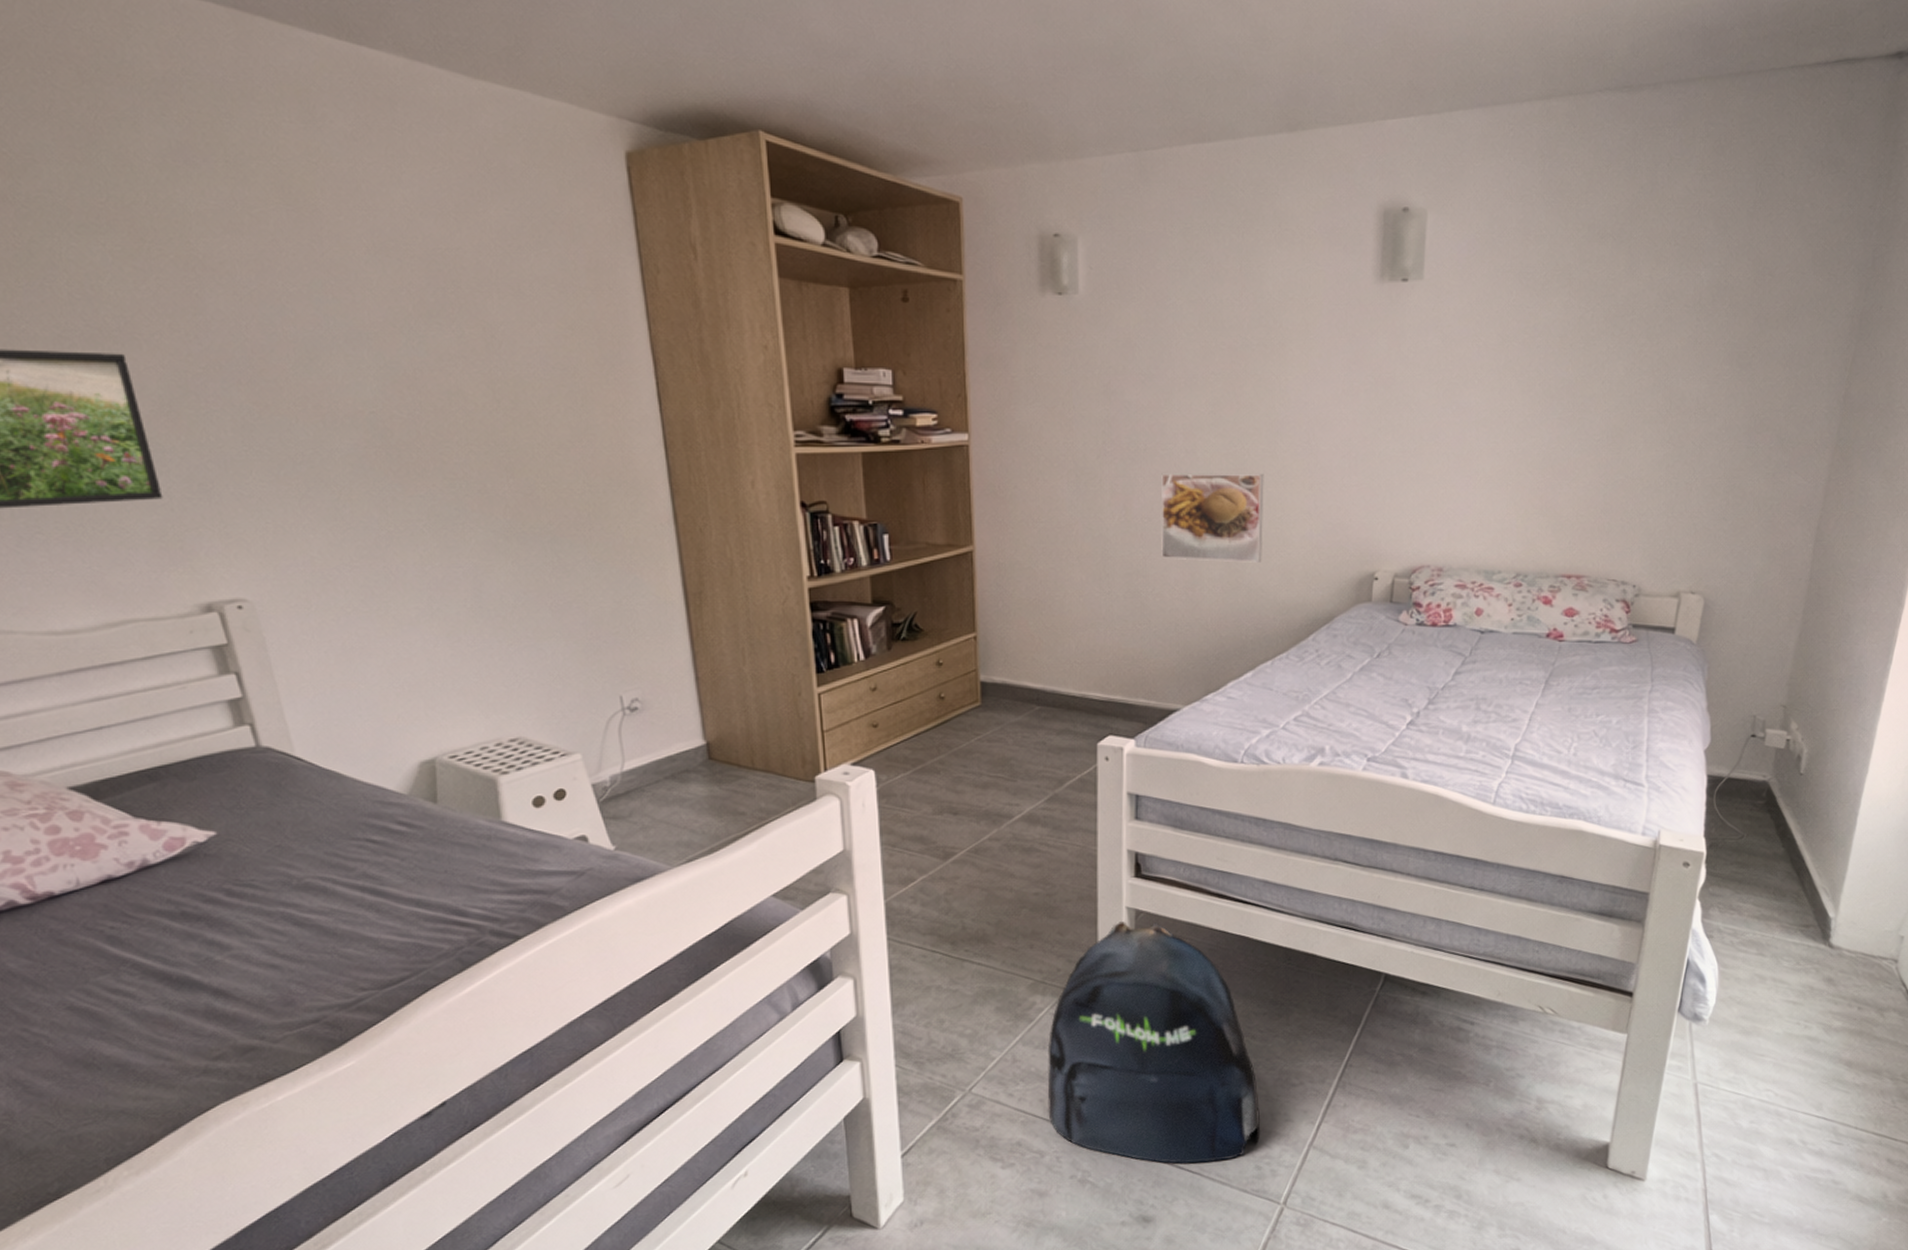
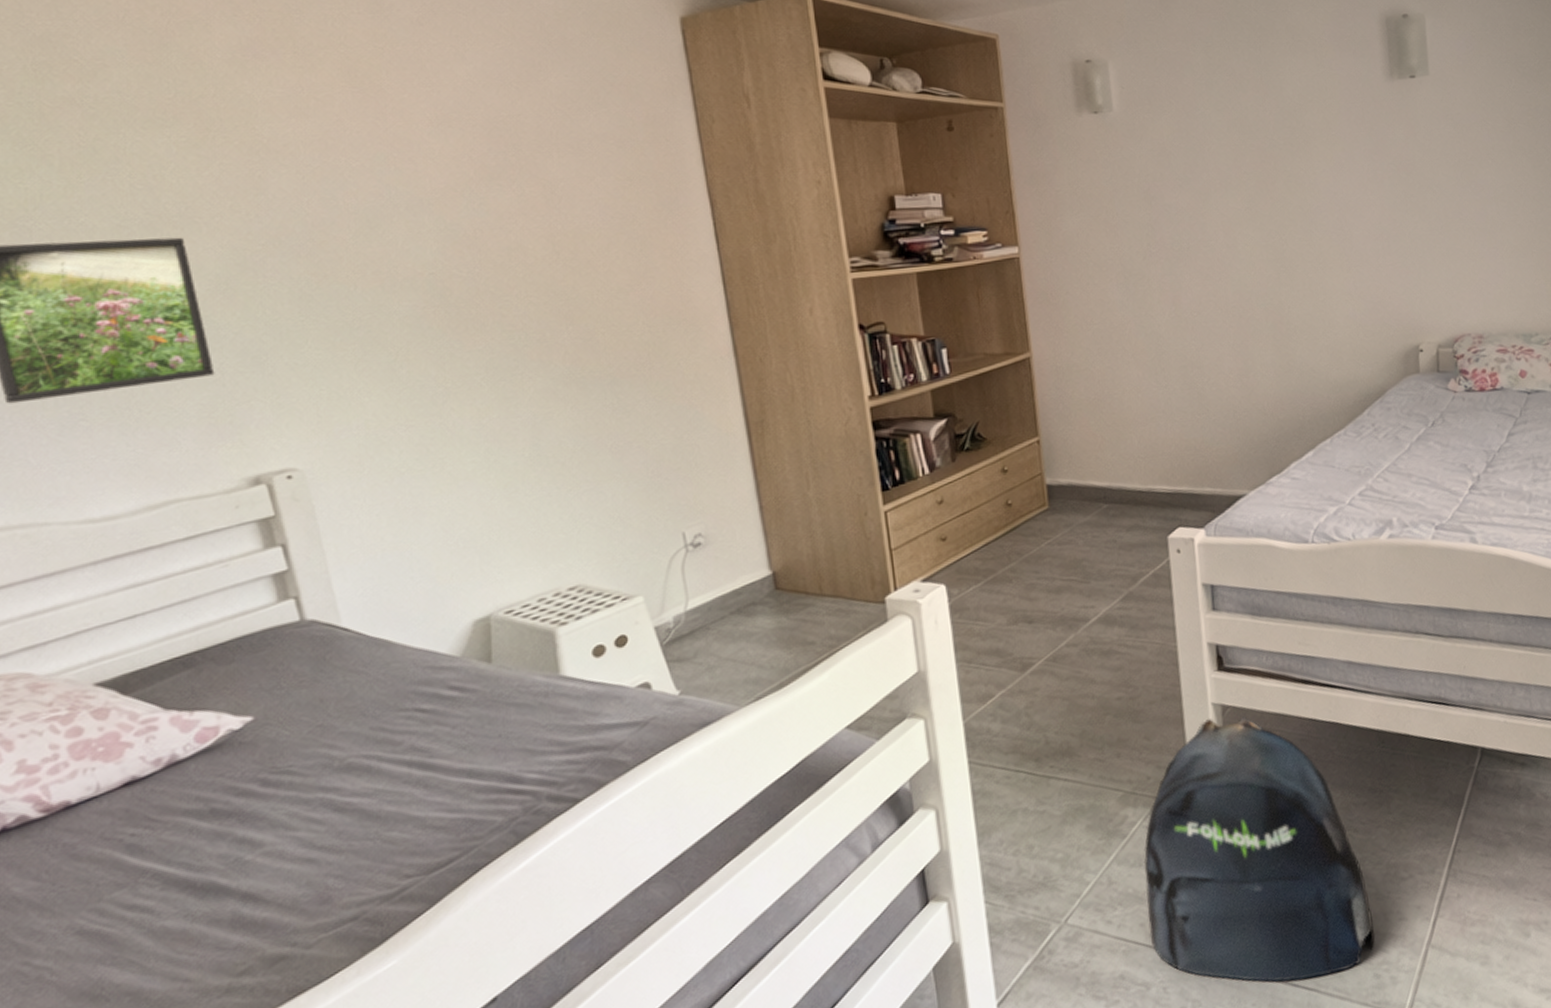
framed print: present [1161,473,1264,563] -> none [1206,261,1311,349]

